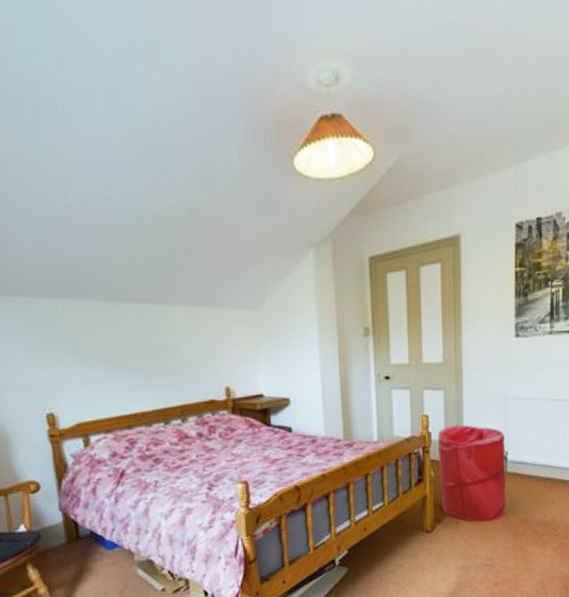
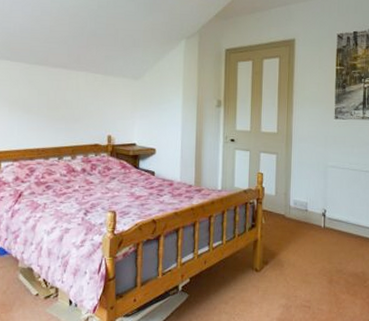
laundry hamper: present [437,424,506,523] -> none [269,183,325,268]

